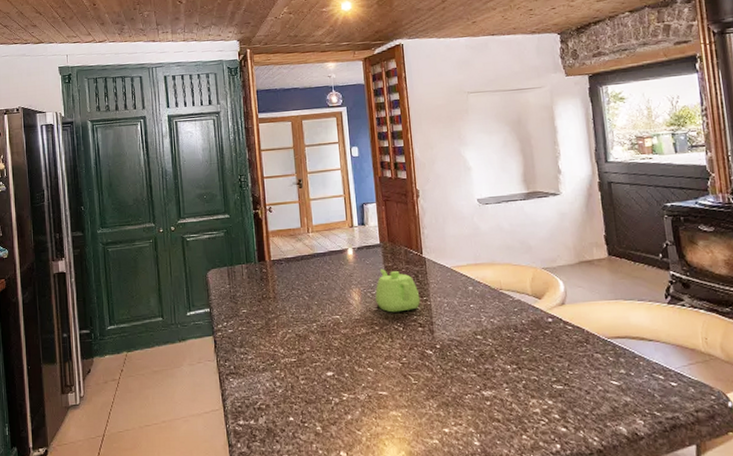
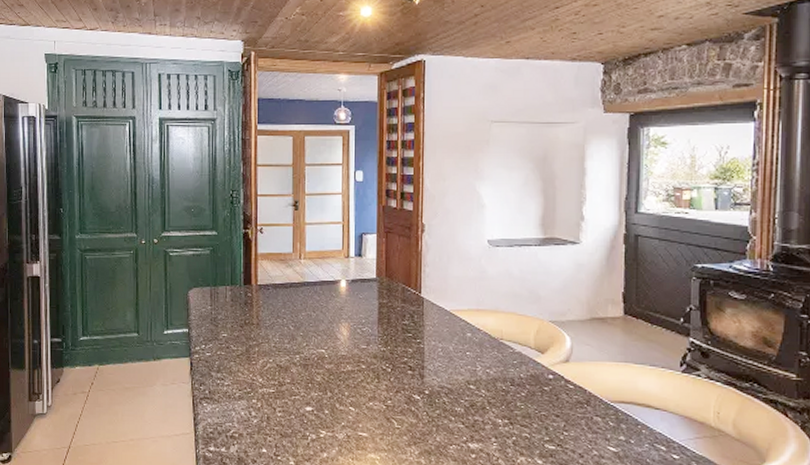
teapot: present [375,268,421,313] -> none [365,305,413,353]

